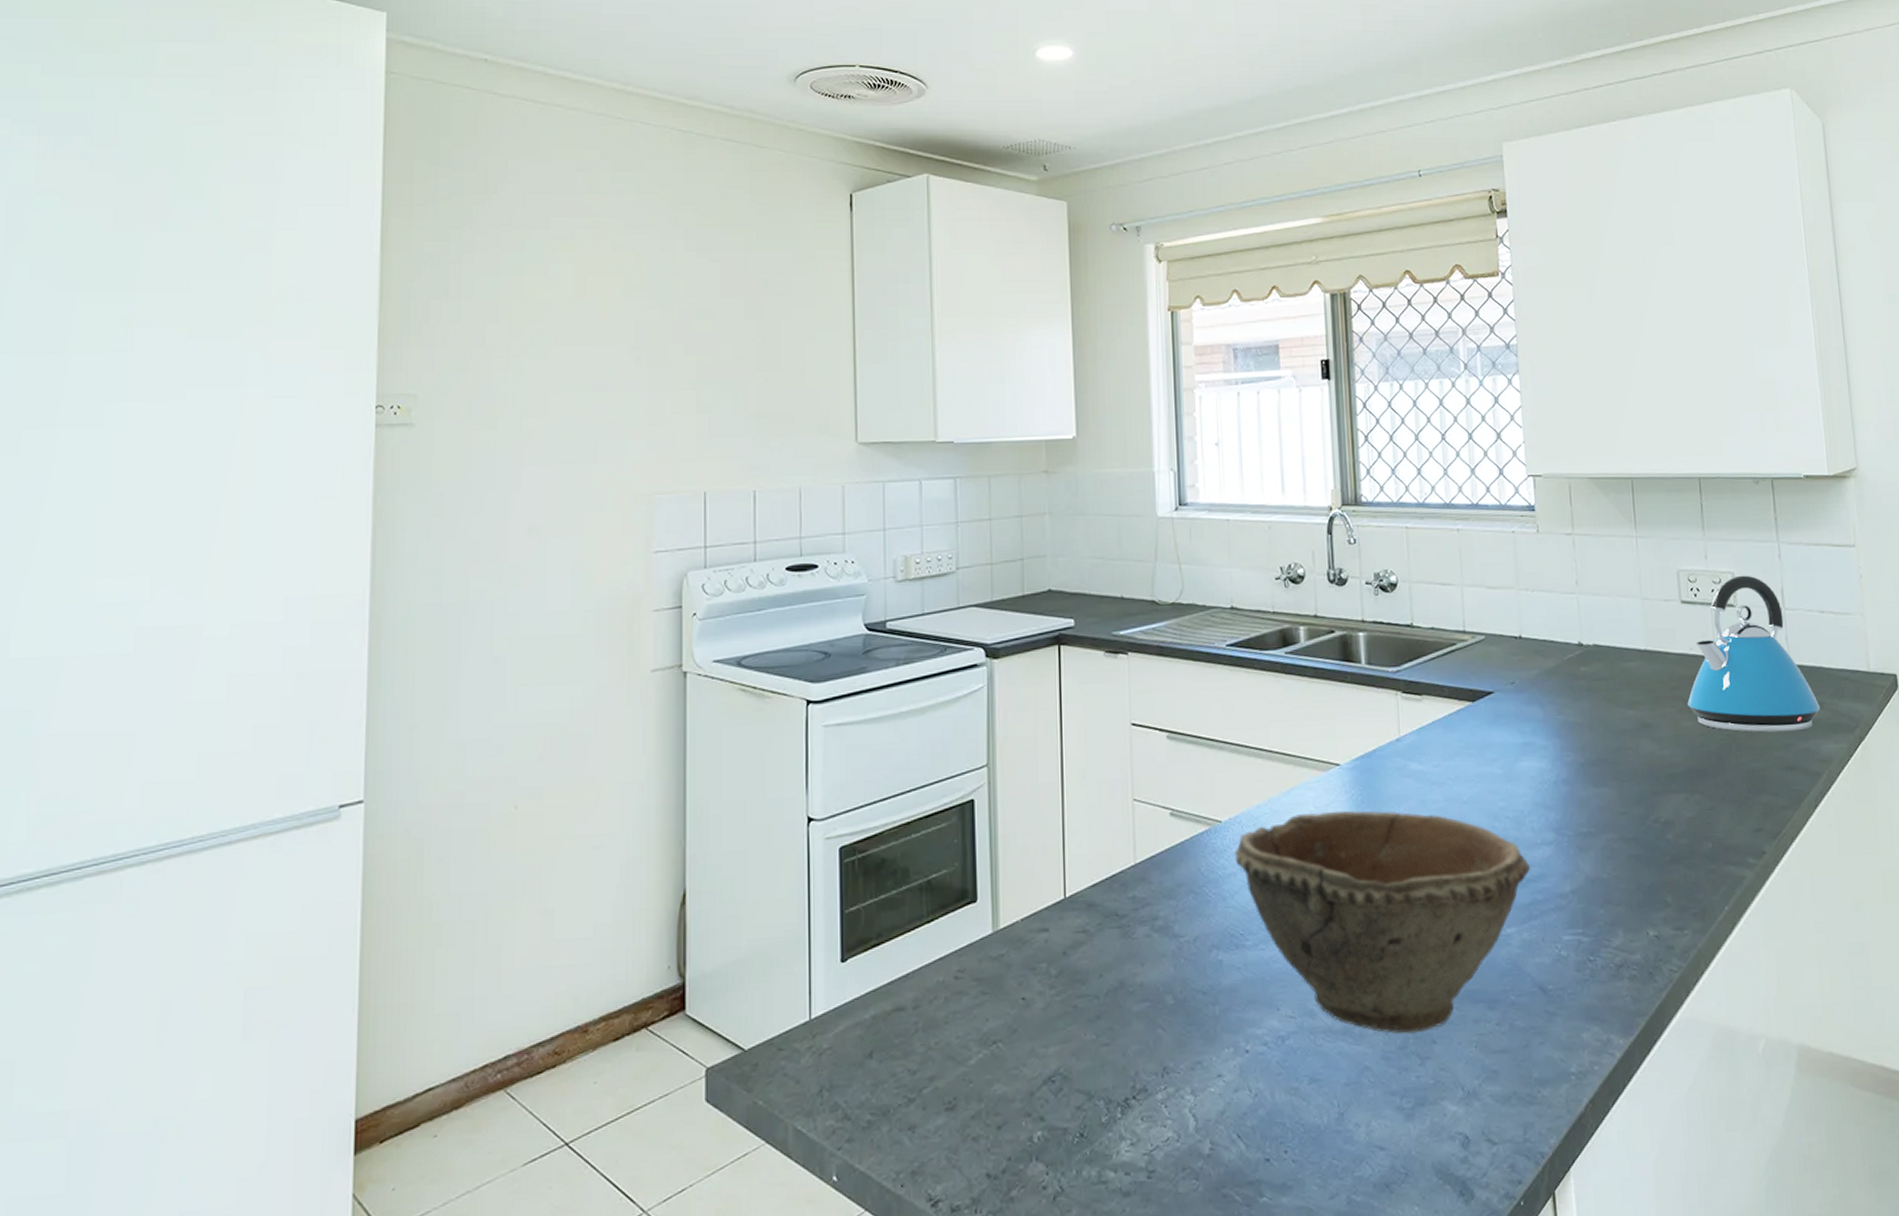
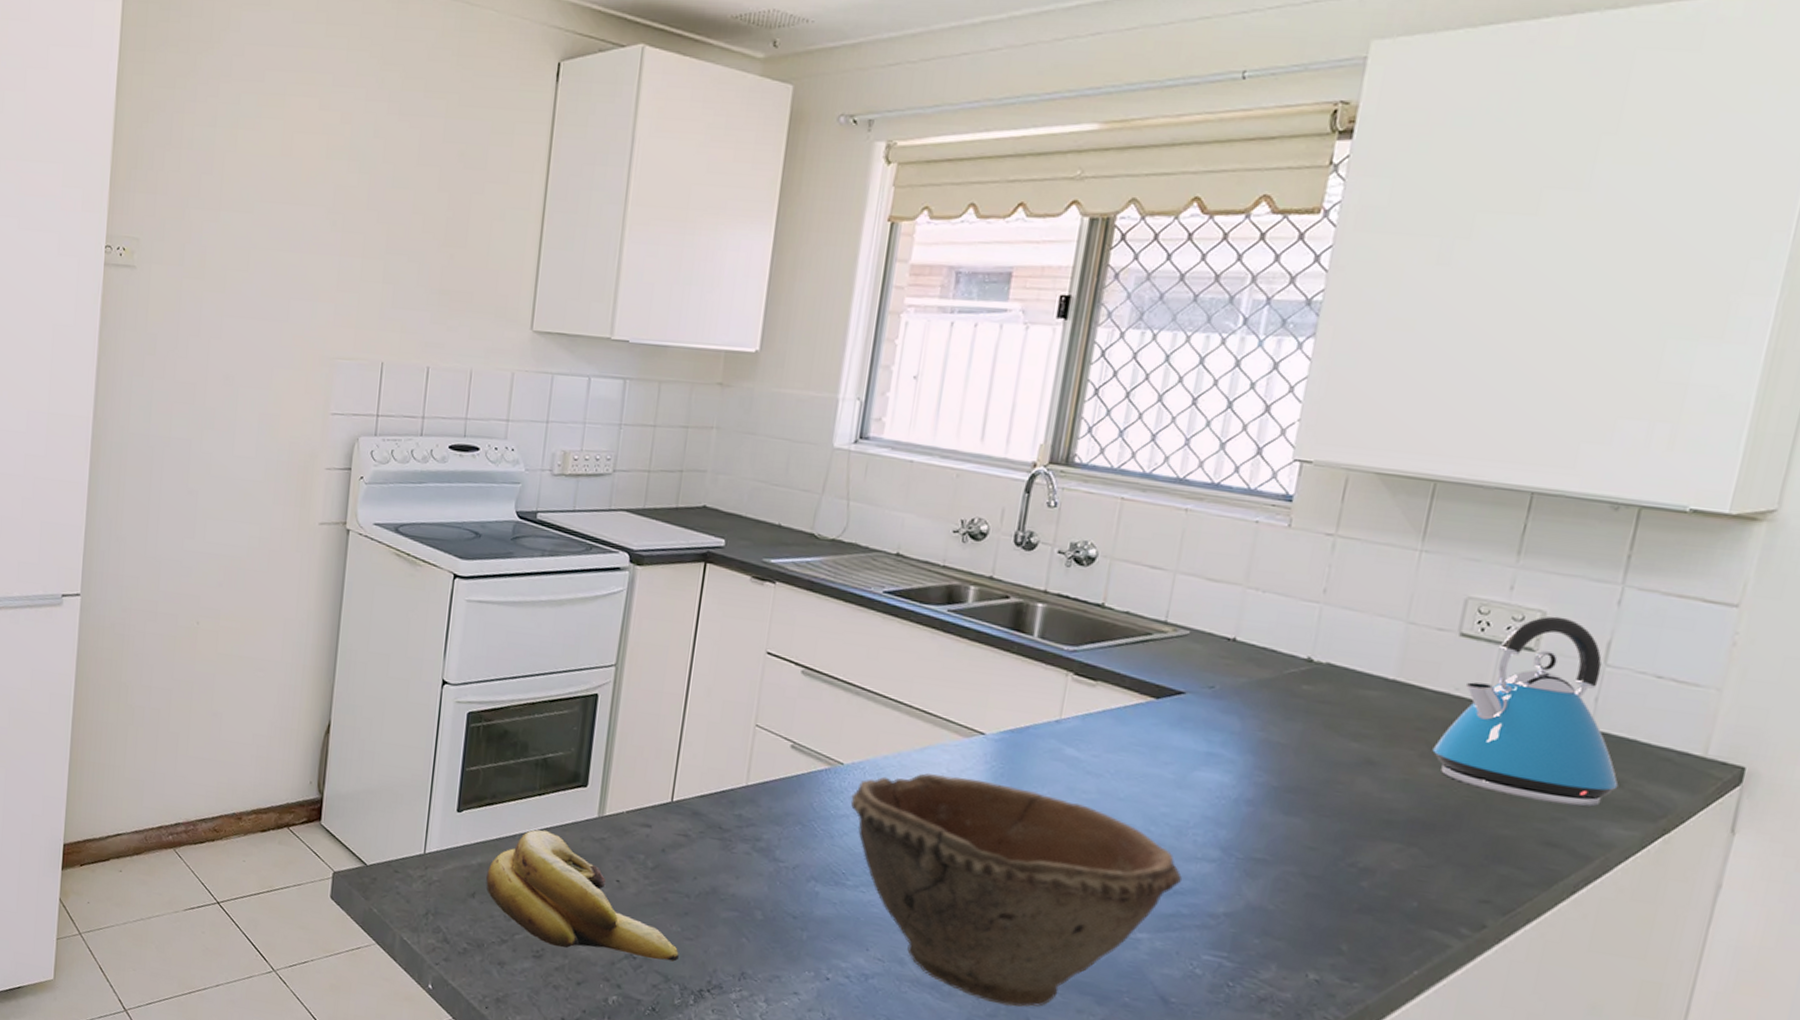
banana: none [883,960,1098,1092] -> present [486,830,679,962]

